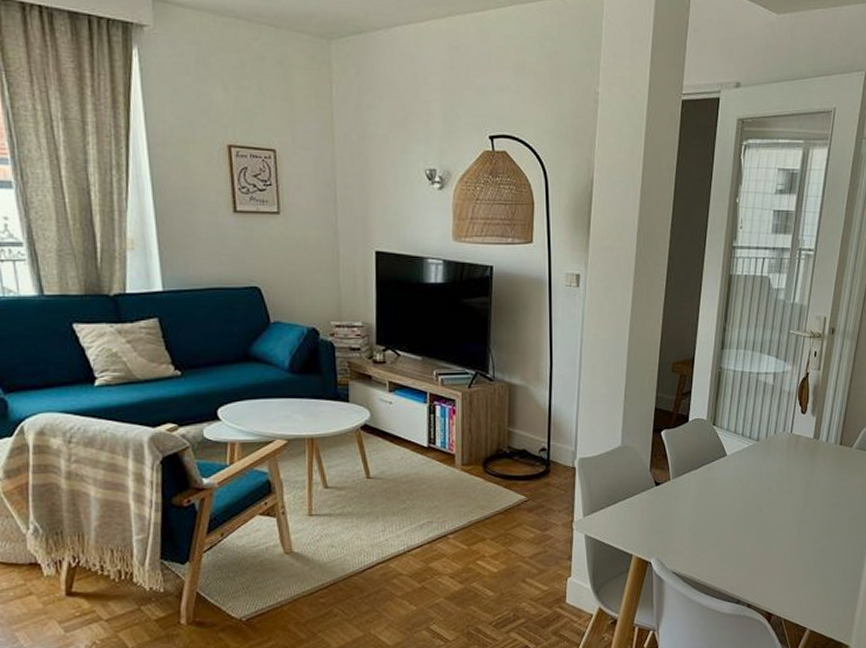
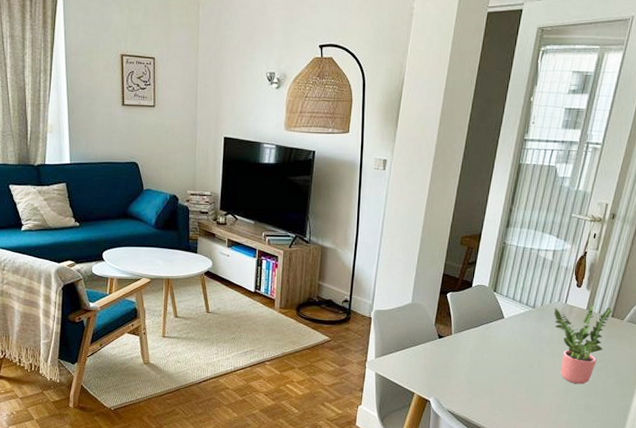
potted plant: none [779,433,840,525] -> present [553,305,613,385]

